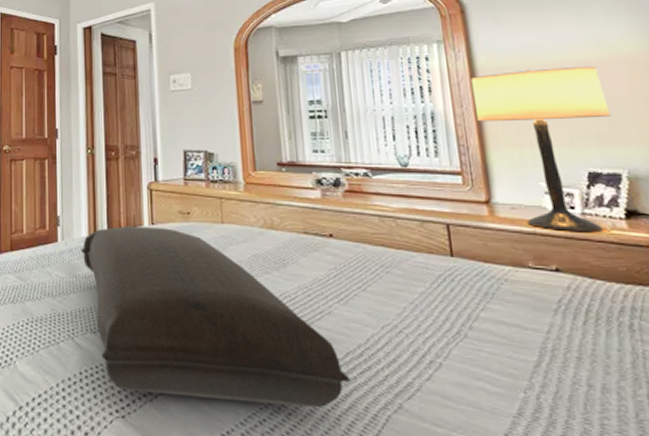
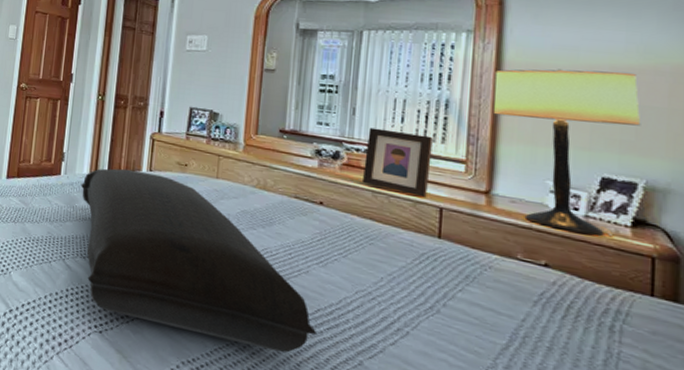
picture frame: none [363,149,432,216] -> present [361,127,433,198]

